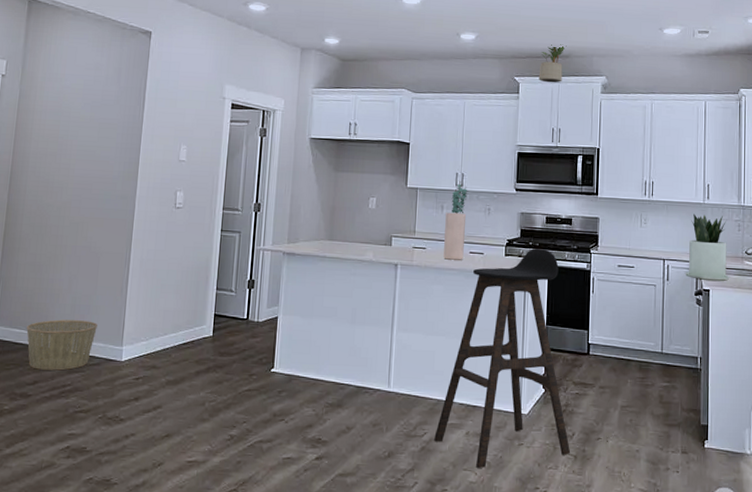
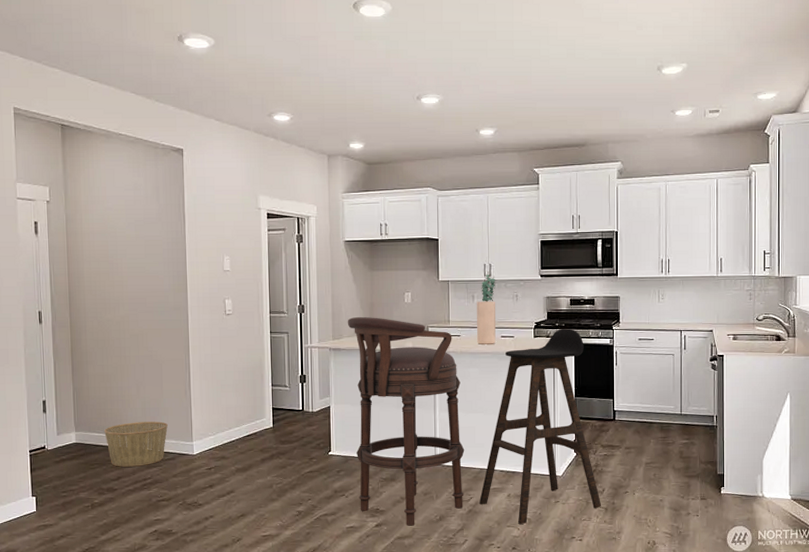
bar stool: none [299,219,423,462] -> present [347,316,465,526]
potted plant: present [538,44,567,83] -> none [557,133,583,172]
planter: present [684,214,730,281] -> none [700,286,742,347]

